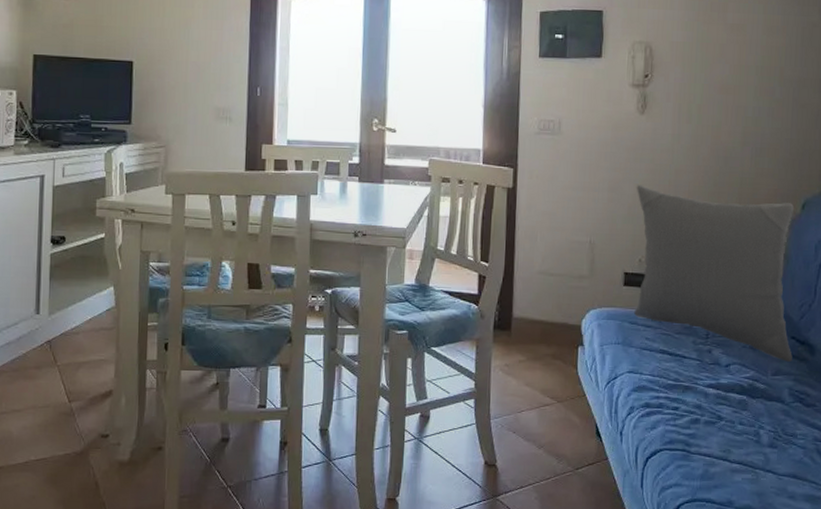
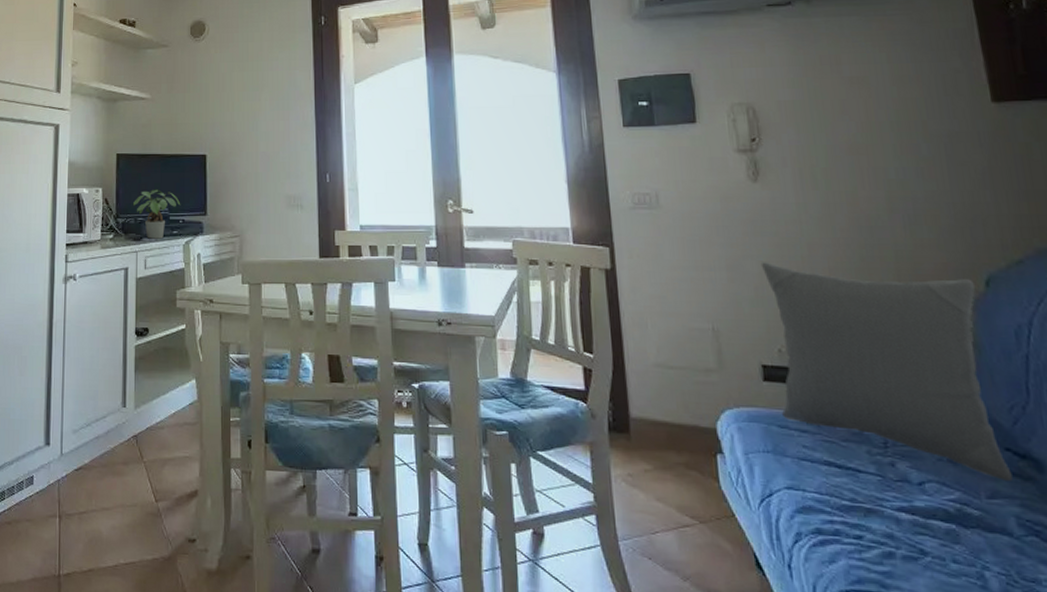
potted plant: none [52,95,103,147] -> present [133,189,180,239]

